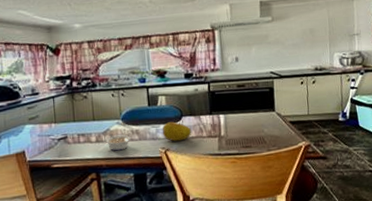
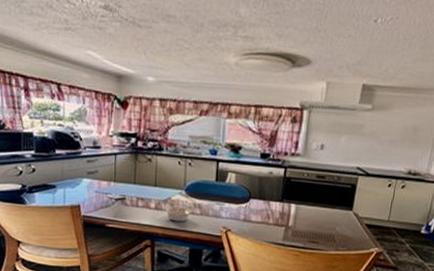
fruit: present [162,122,192,142] -> none [226,202,258,224]

